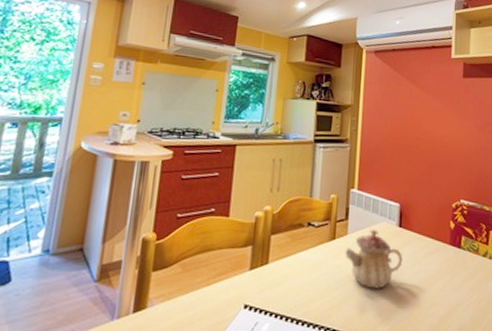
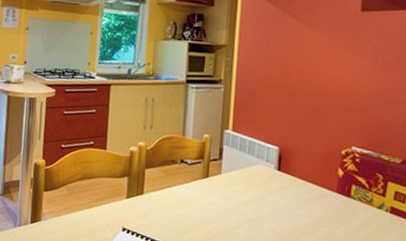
teapot: present [345,229,403,289] -> none [218,170,282,229]

